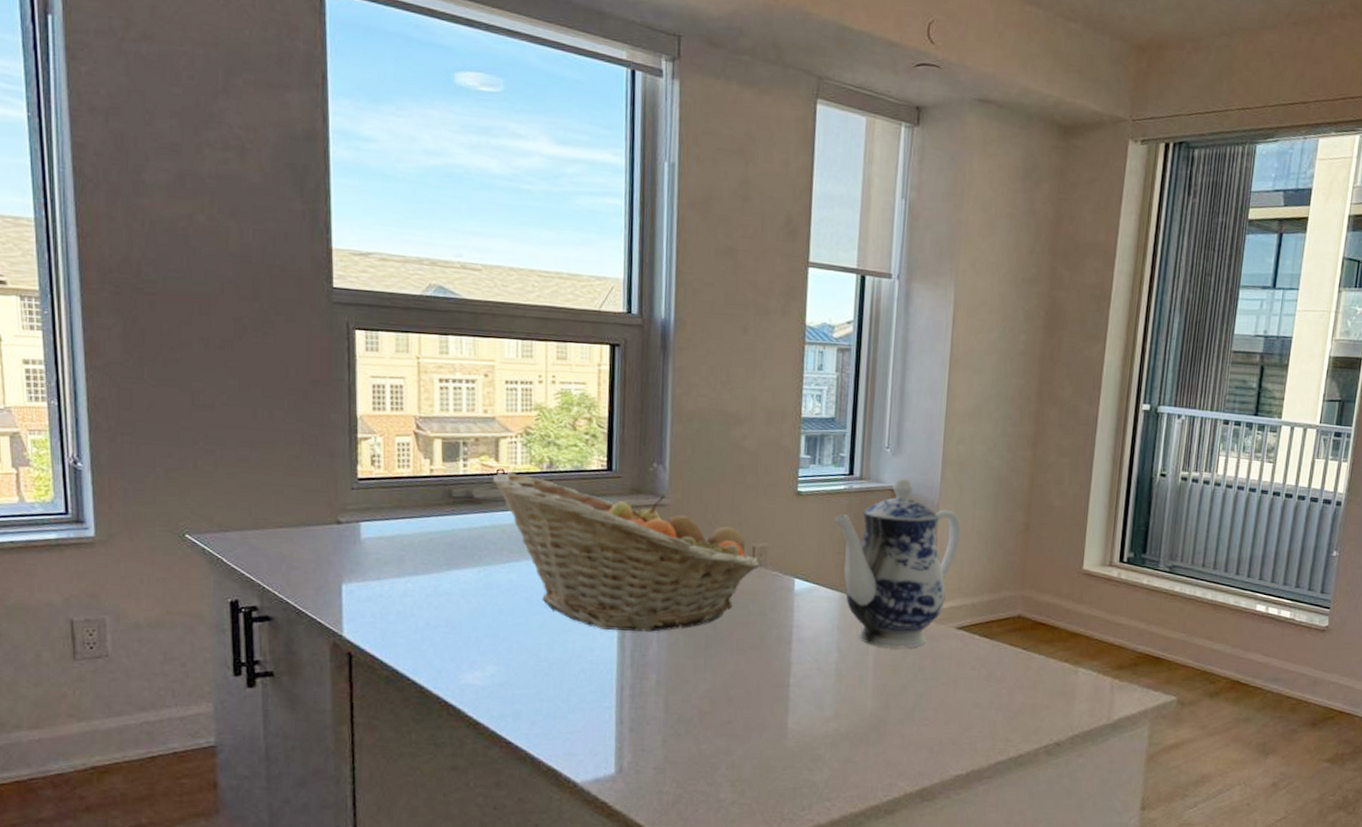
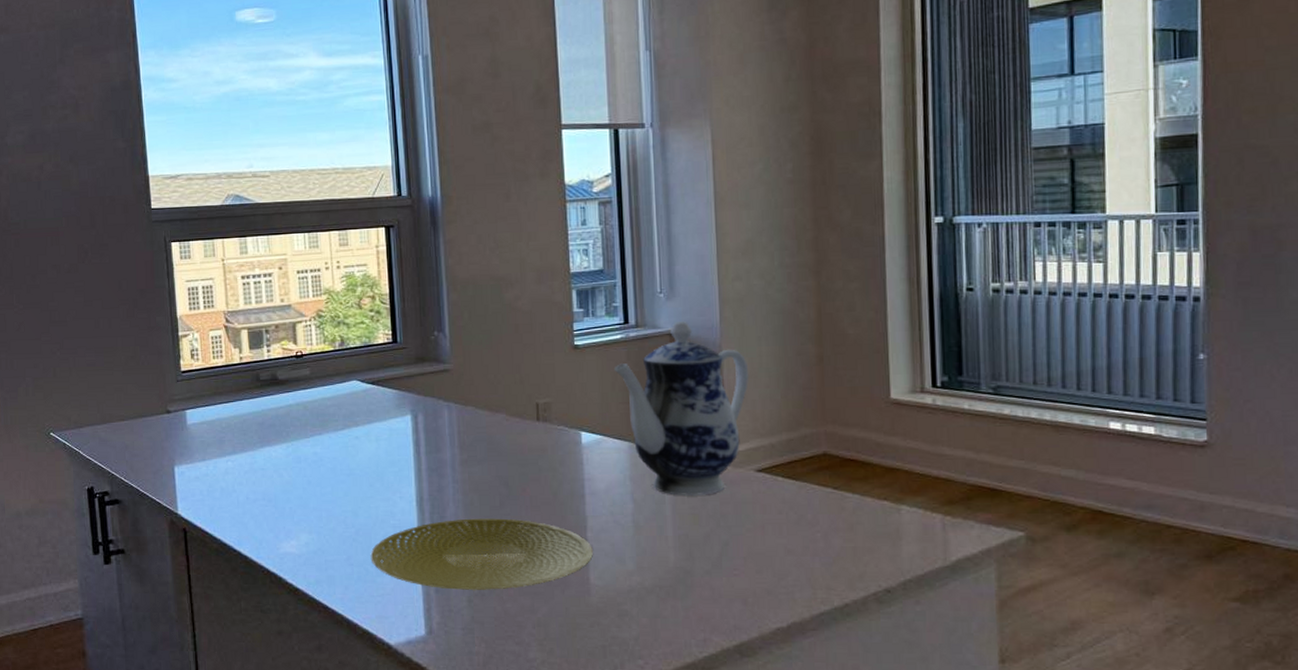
fruit basket: present [492,472,759,632] -> none [292,353,544,495]
plate: none [562,658,794,731] -> present [370,518,593,590]

